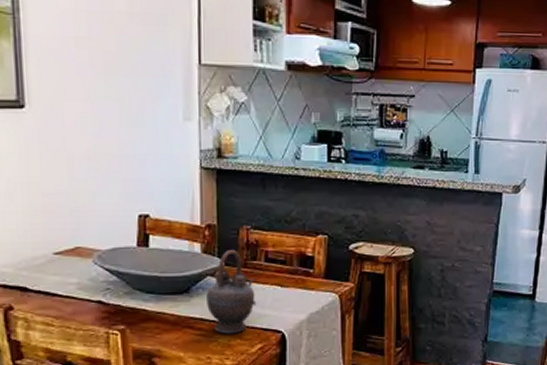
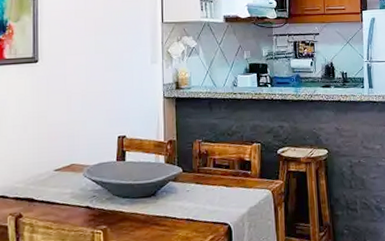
teapot: present [205,250,257,334] -> none [168,159,208,229]

